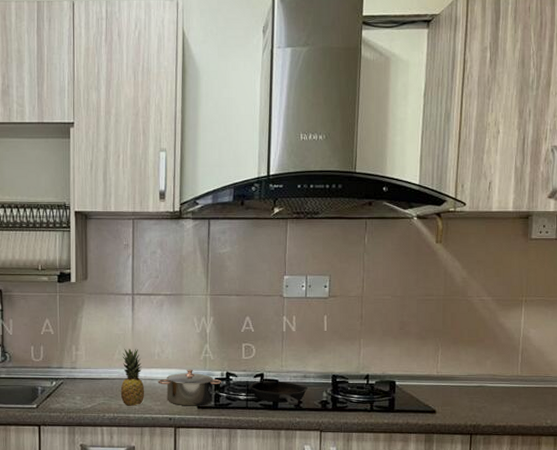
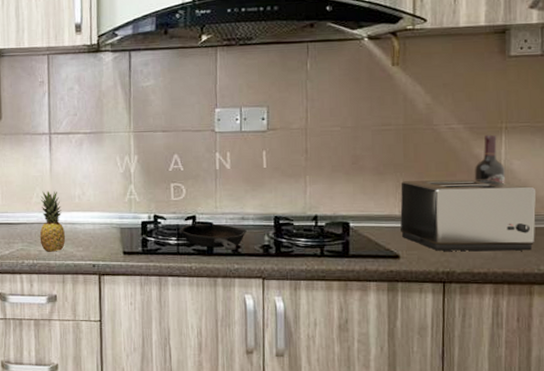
cooking pot: present [158,369,222,406] -> none [79,212,150,252]
toaster: none [438,344,547,407] -> present [400,179,537,251]
wine bottle: none [499,306,524,349] -> present [474,134,506,183]

